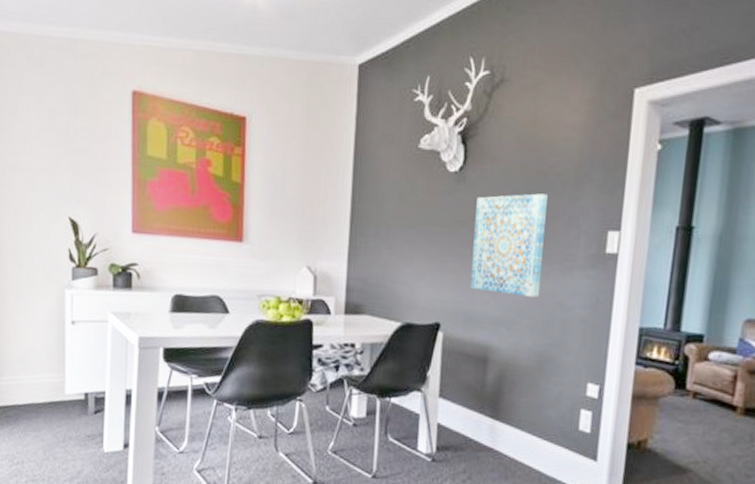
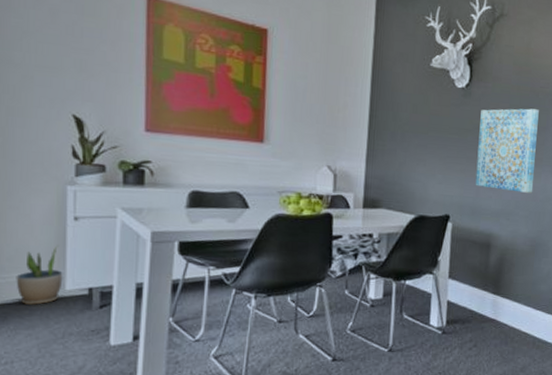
potted plant: none [24,349,63,408] -> present [16,246,63,305]

